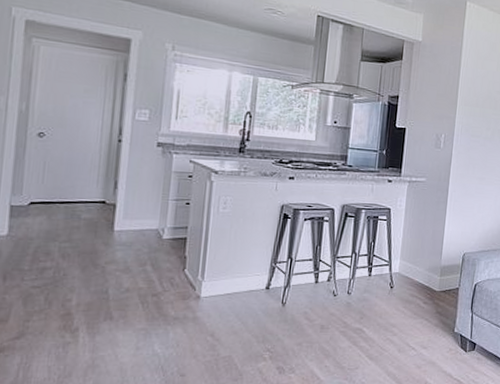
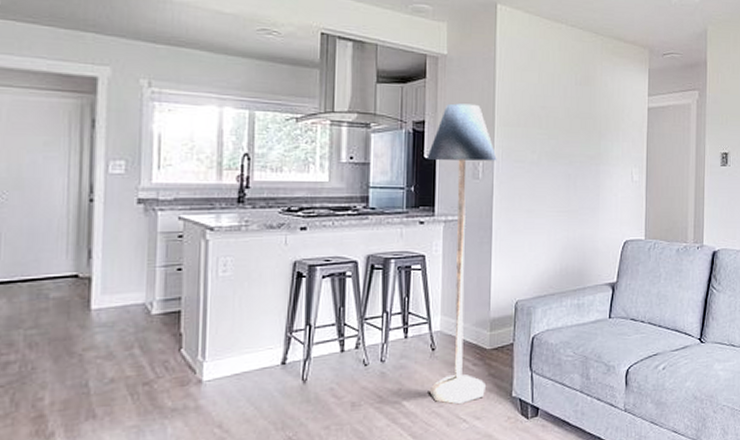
floor lamp: none [386,83,457,335] -> present [427,103,497,405]

